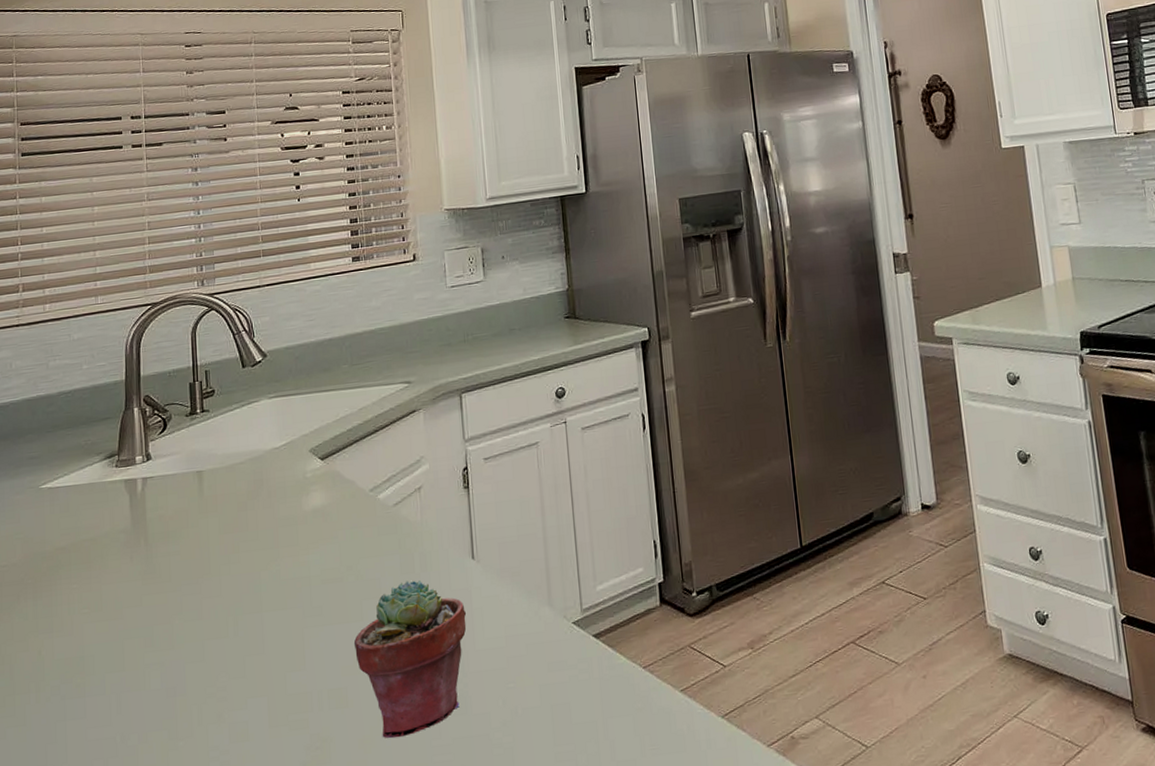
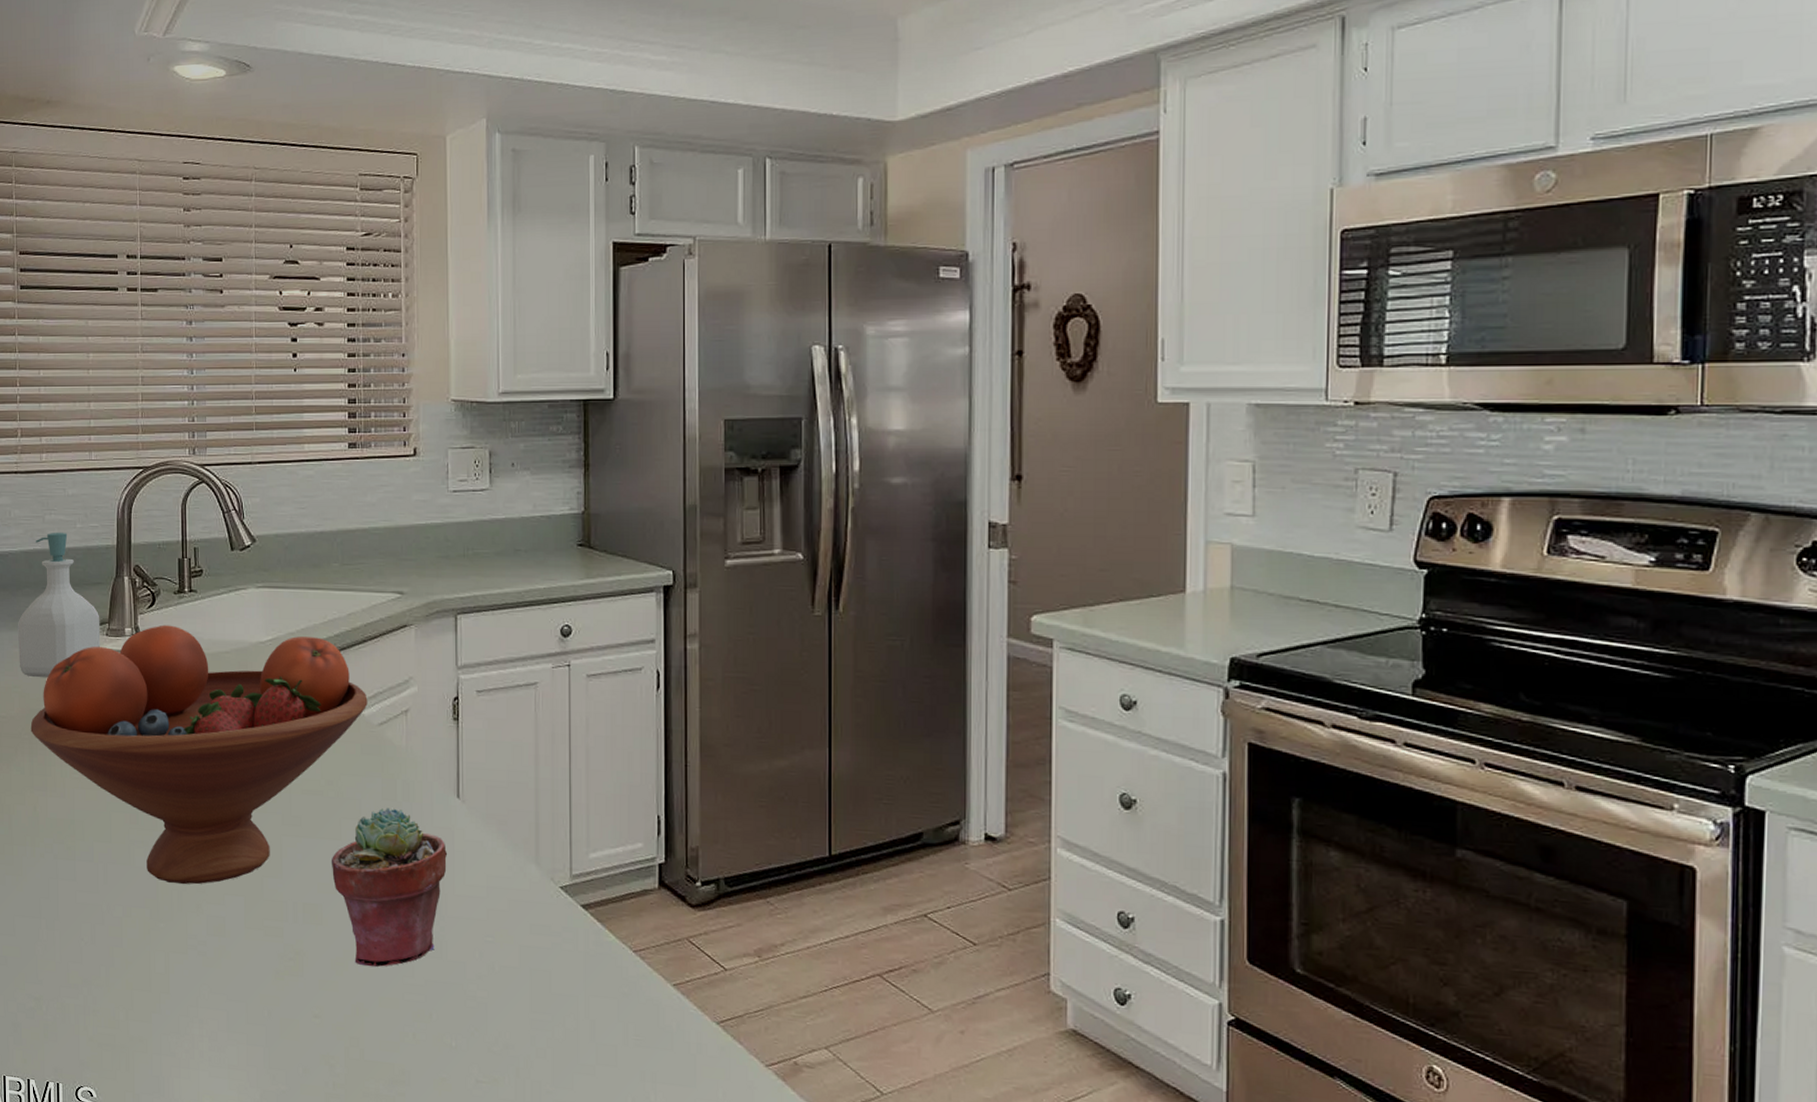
soap bottle: none [20,375,110,521] -> present [18,532,101,677]
fruit bowl: none [34,434,382,699] -> present [30,624,368,885]

